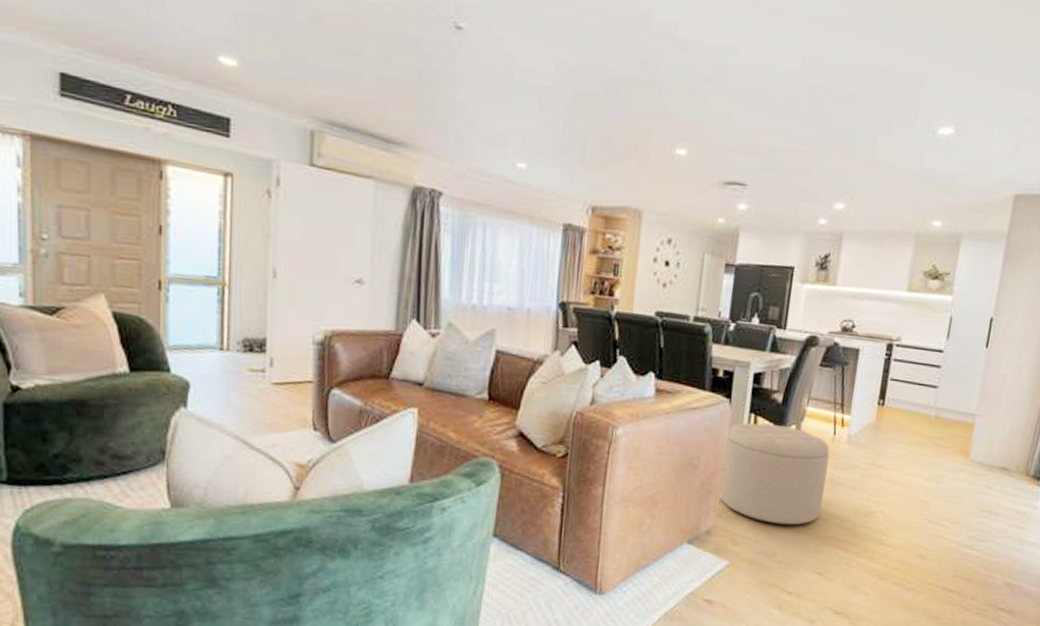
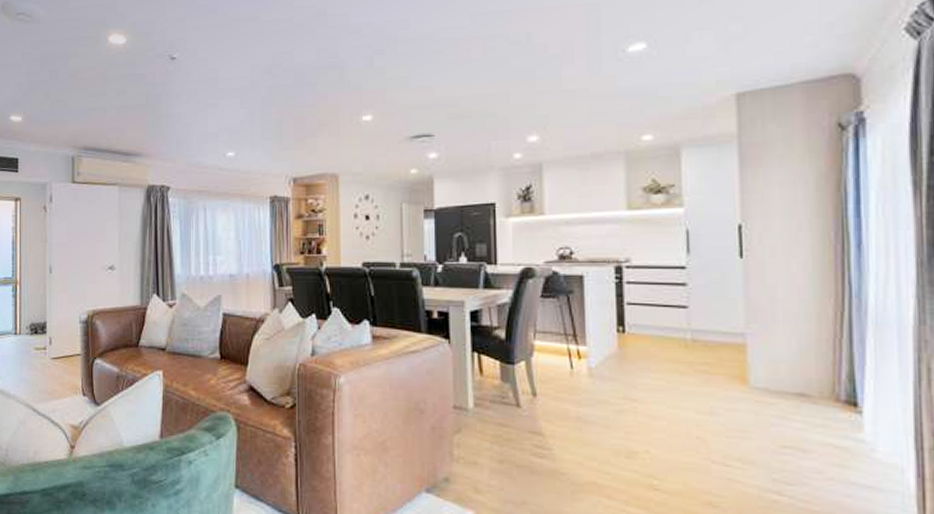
ottoman: present [718,422,830,525] -> none [451,361,571,470]

